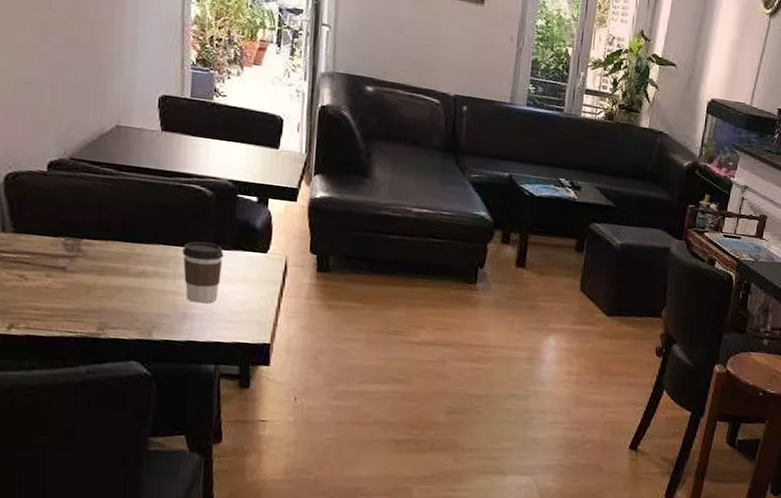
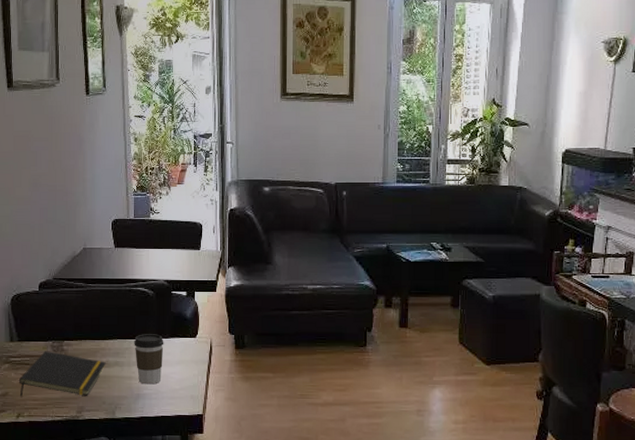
notepad: none [12,249,142,310] -> present [18,351,106,397]

